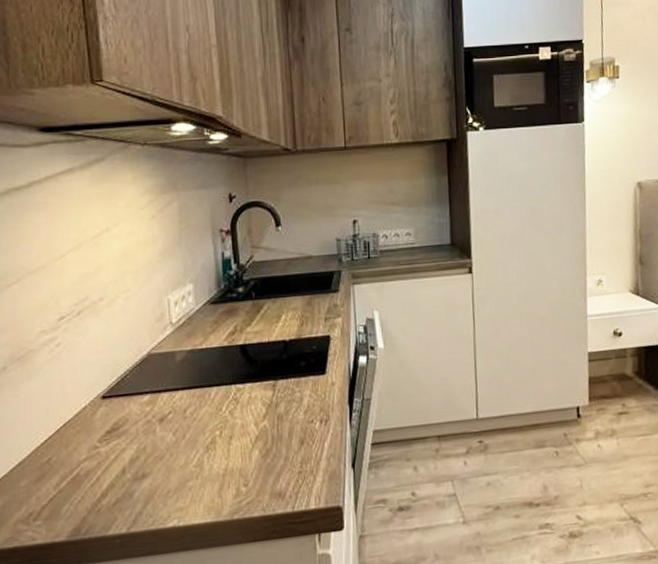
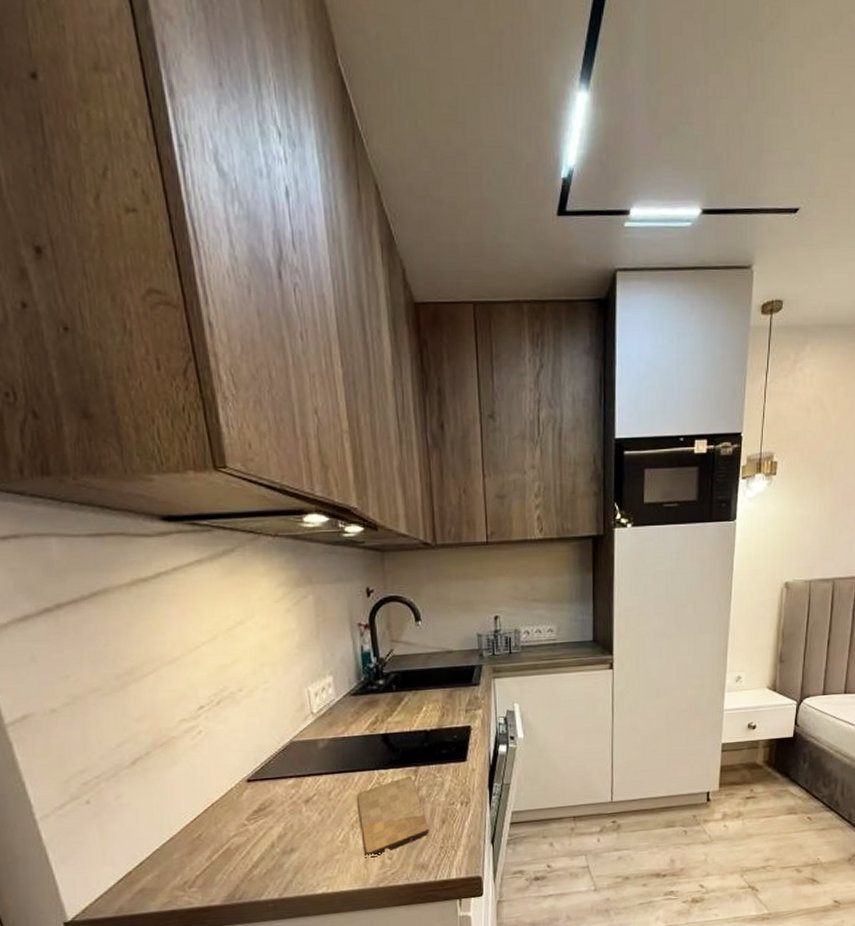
cutting board: none [212,390,287,485] -> present [356,775,429,858]

